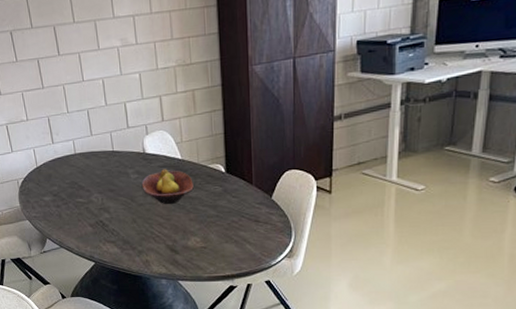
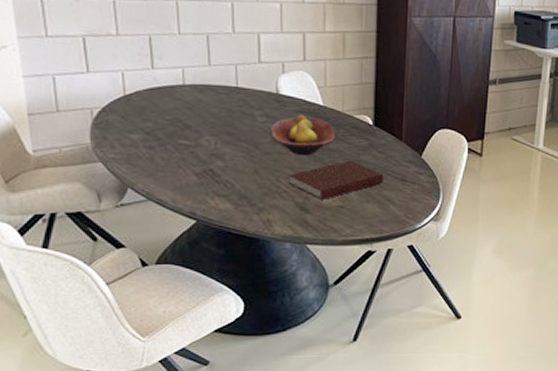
notebook: none [158,206,239,242] -> present [287,160,384,199]

